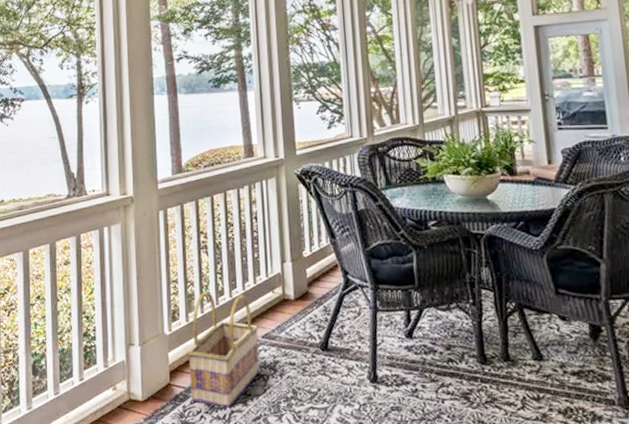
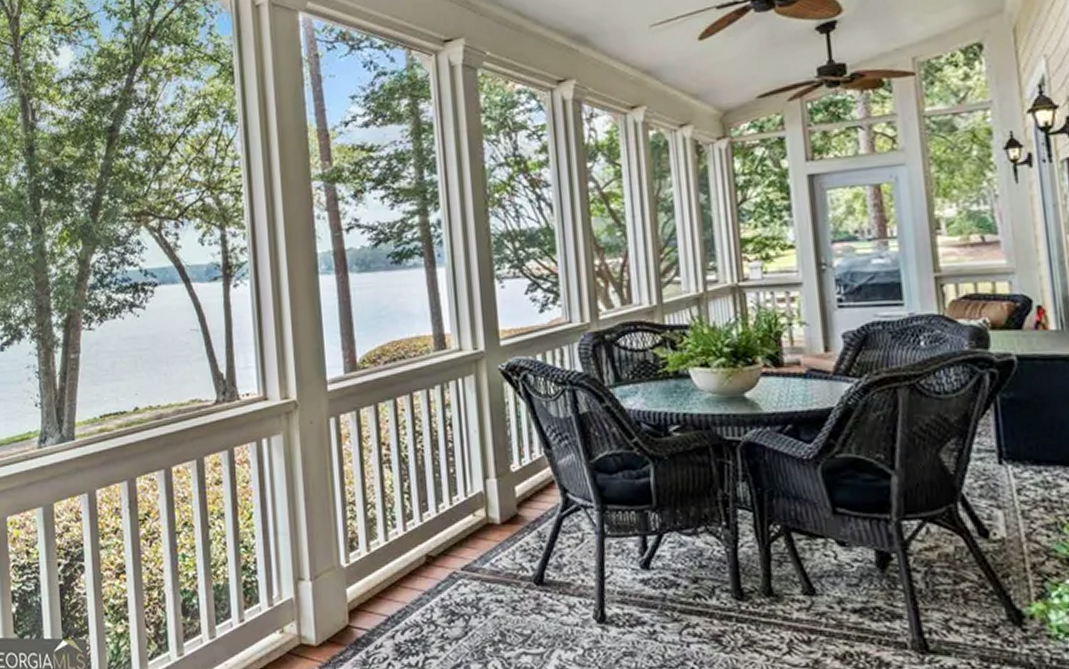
basket: present [187,292,260,407] -> none [370,515,460,653]

